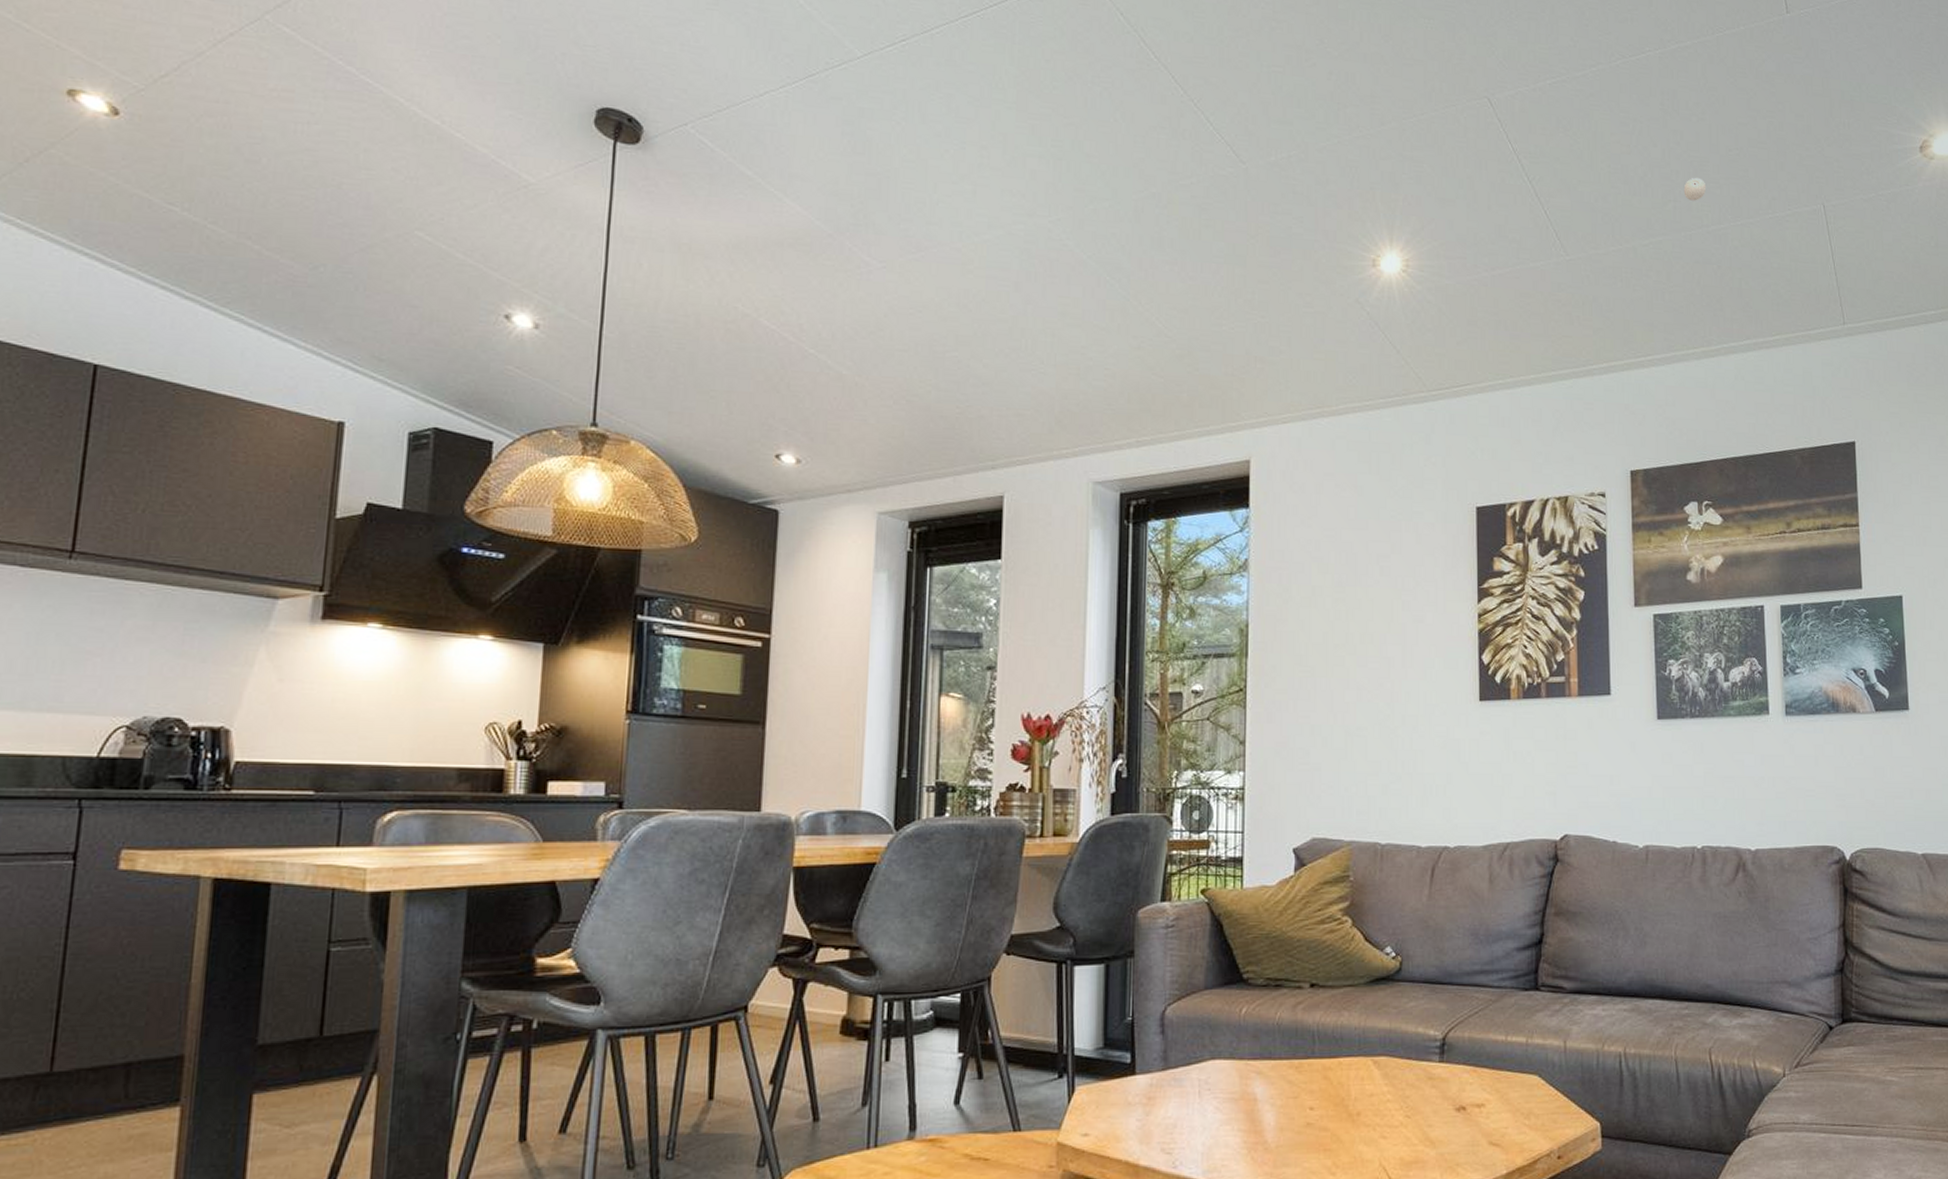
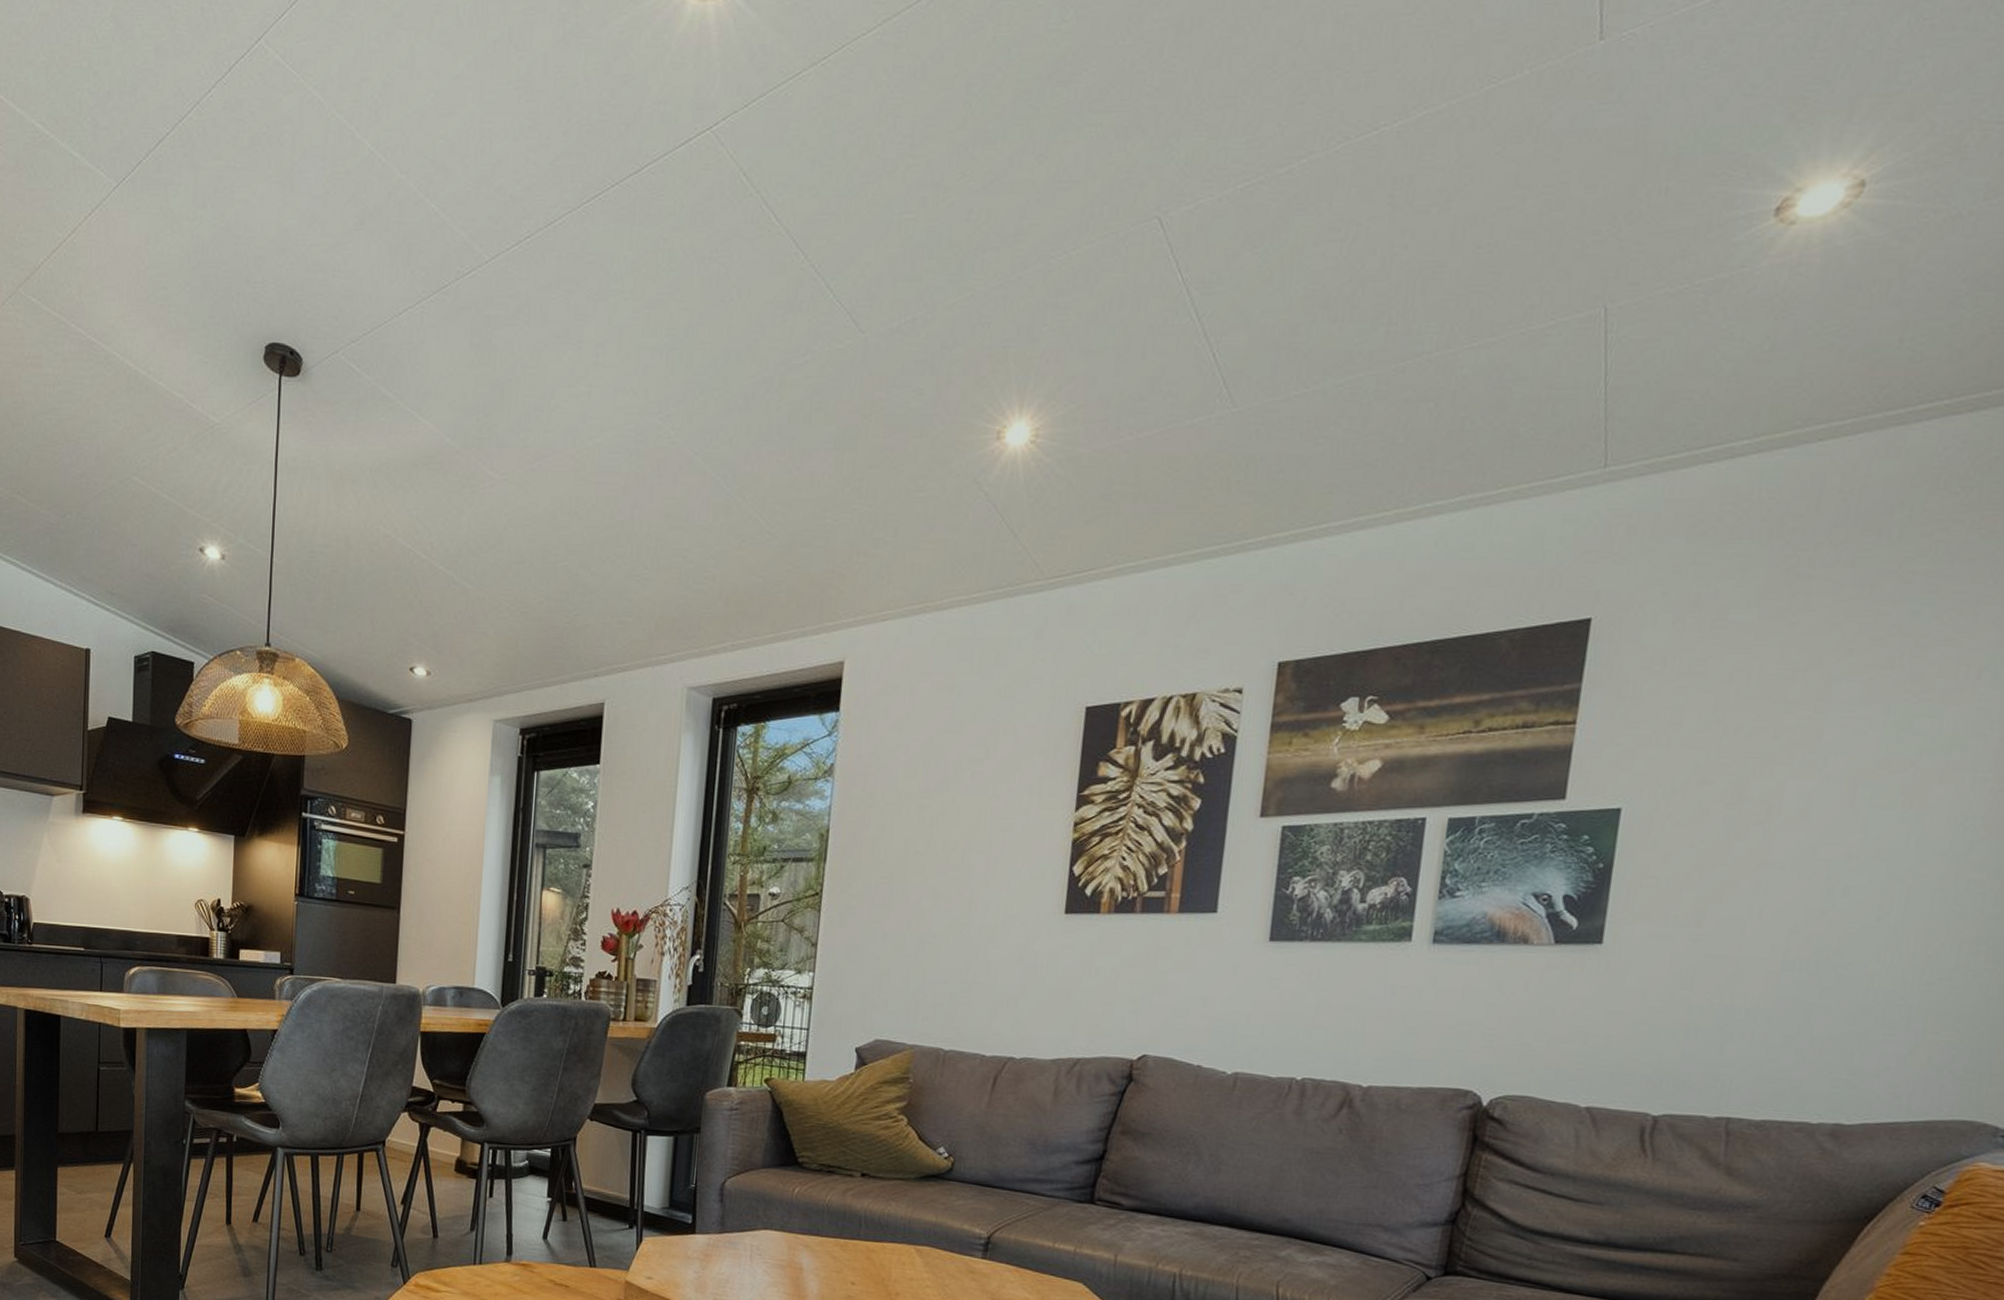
eyeball: present [1683,177,1706,201] -> none [1403,289,1436,321]

